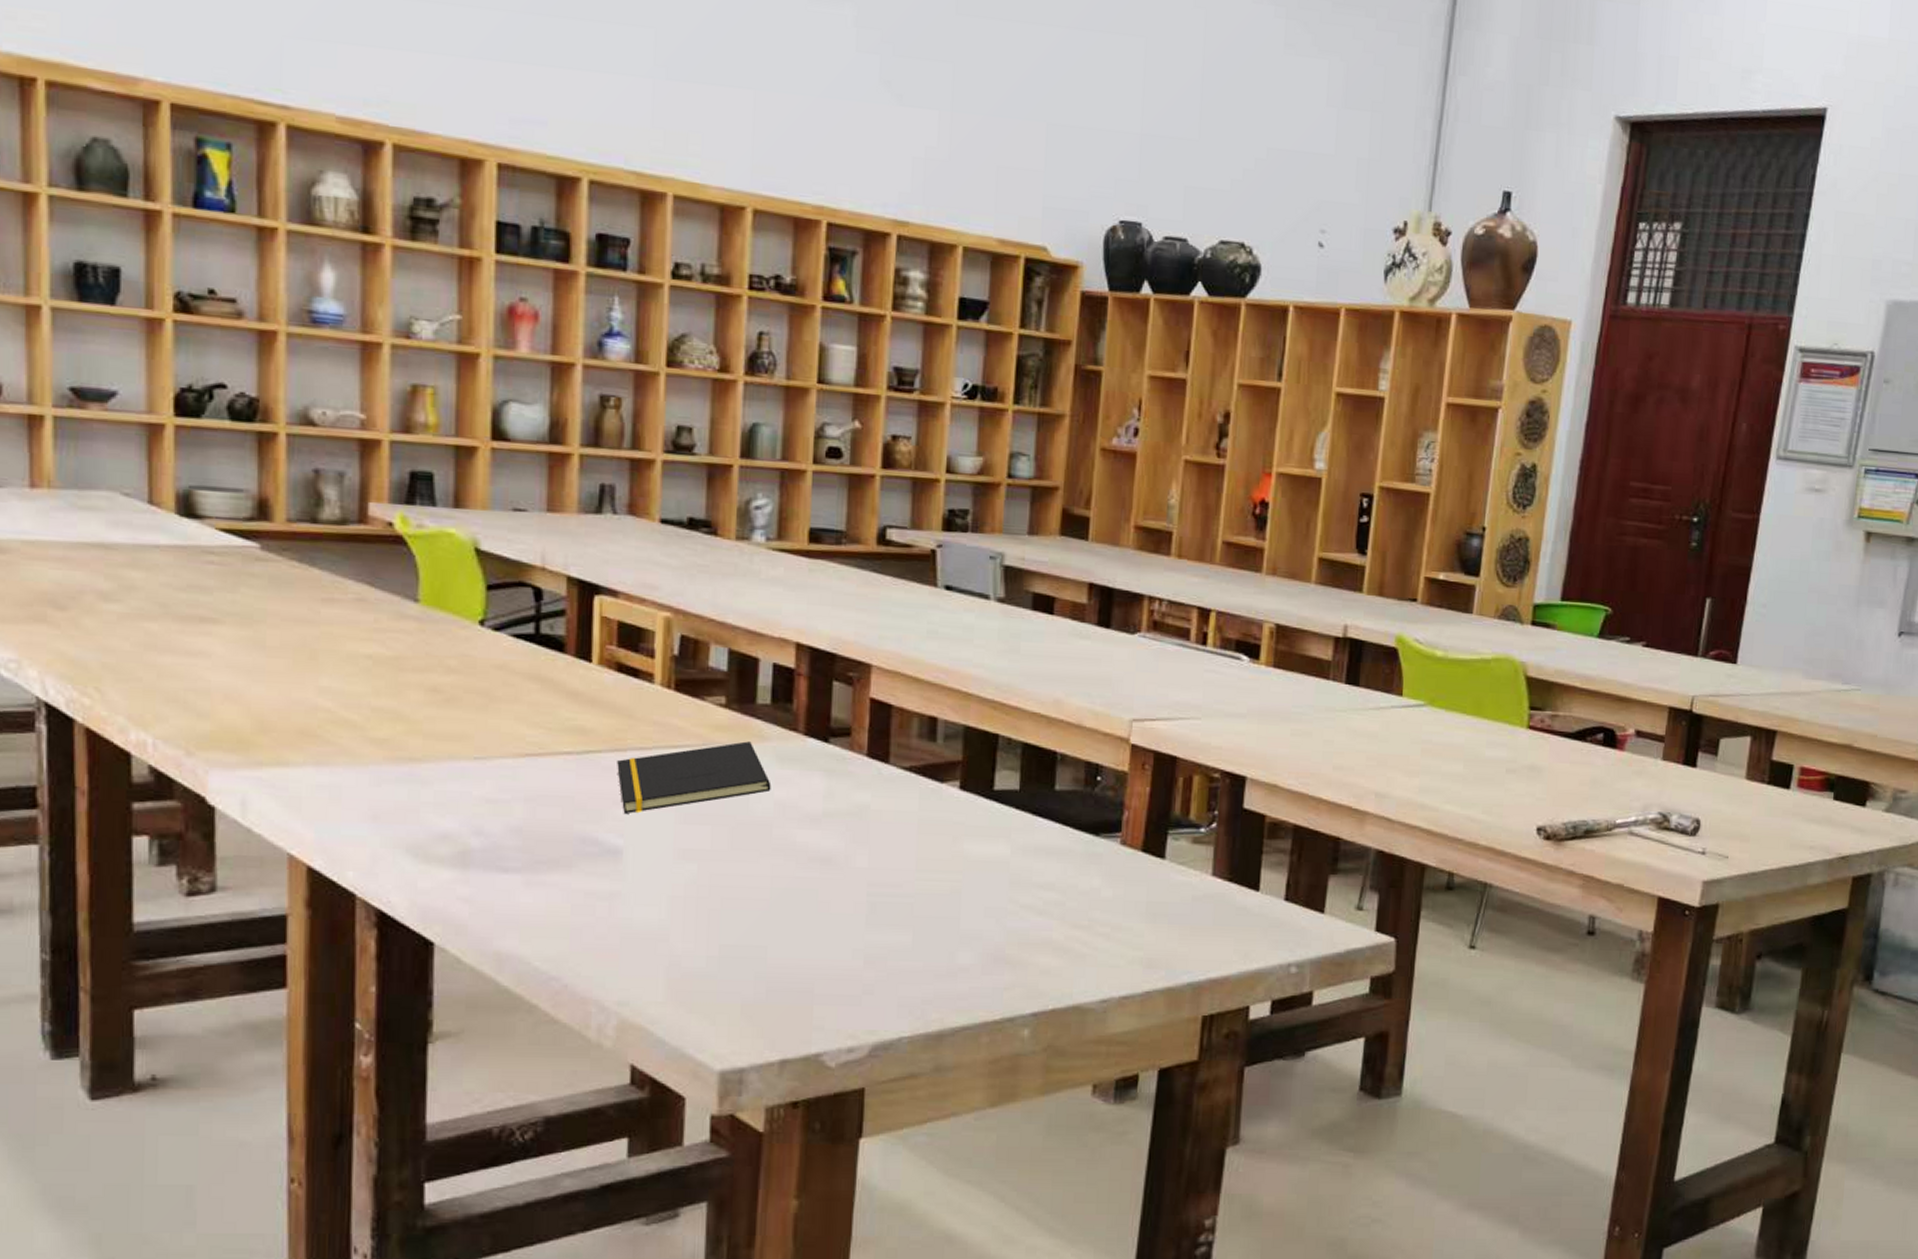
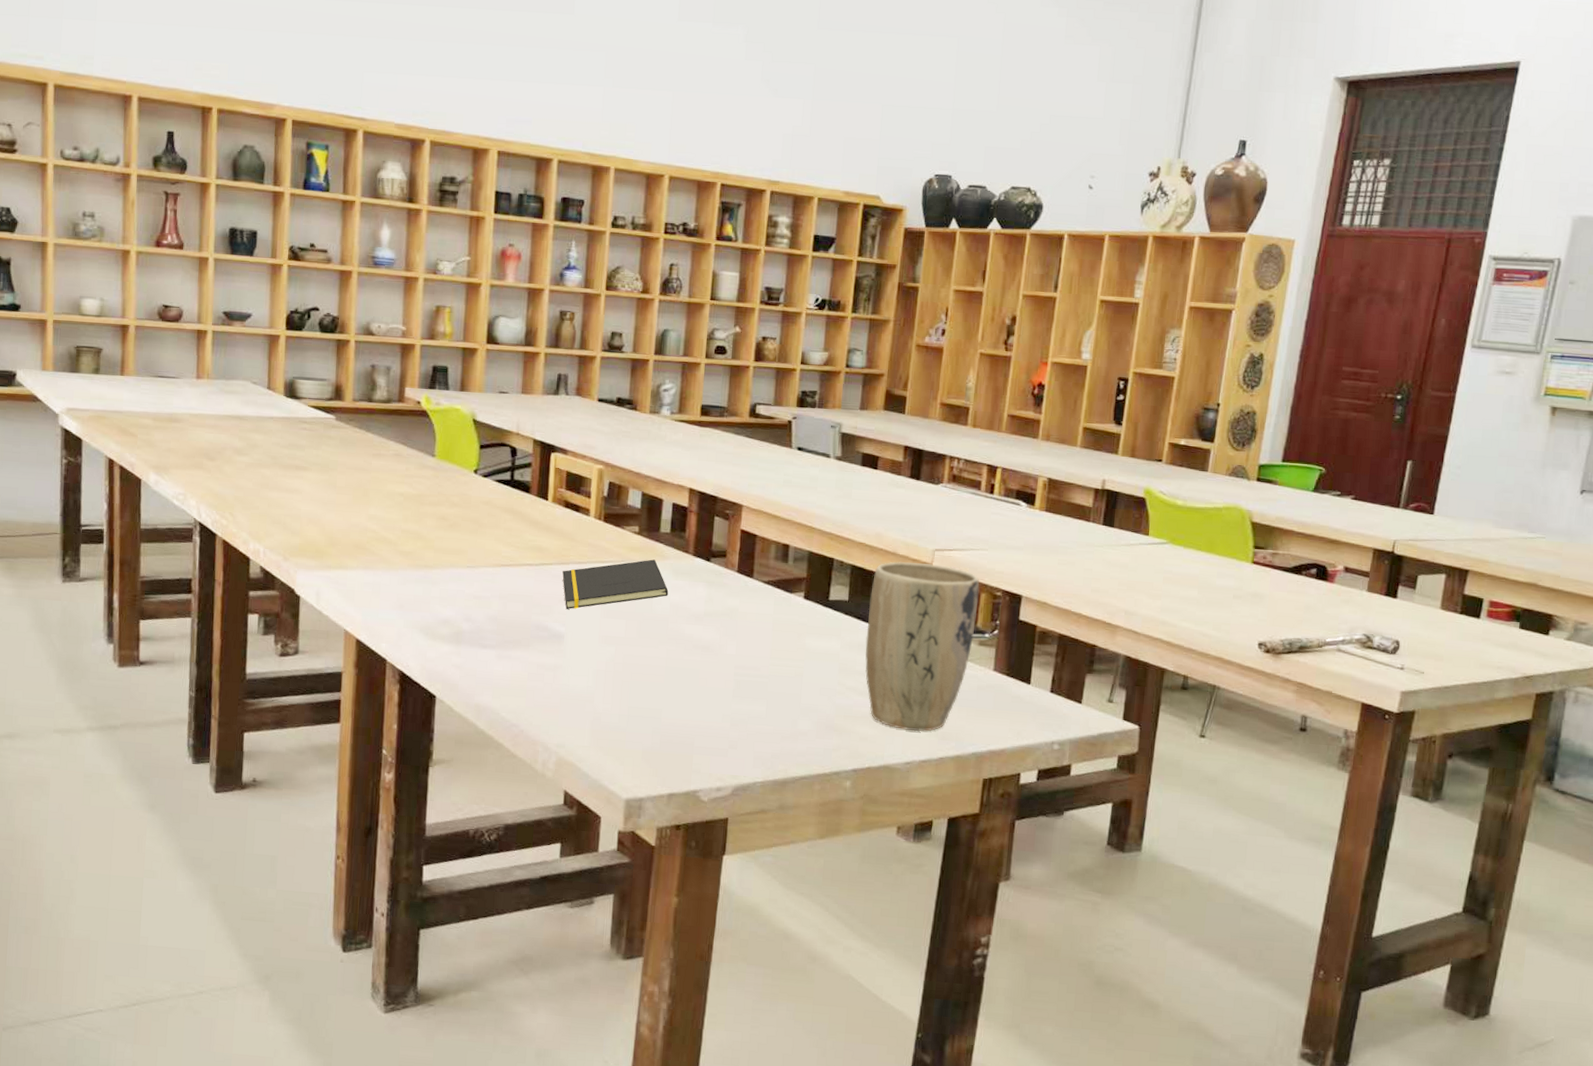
plant pot: none [1044,736,1192,960] -> present [865,561,980,732]

